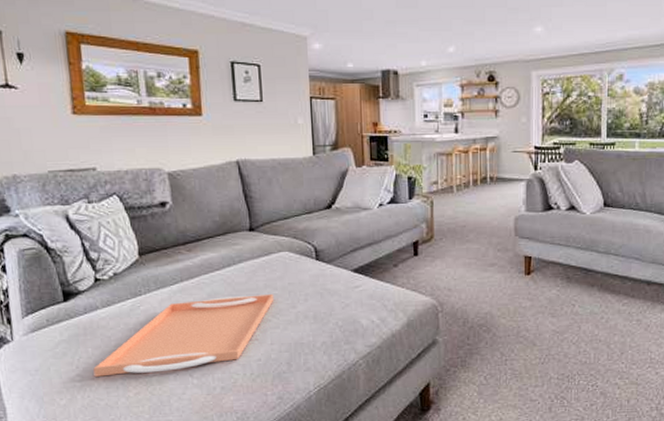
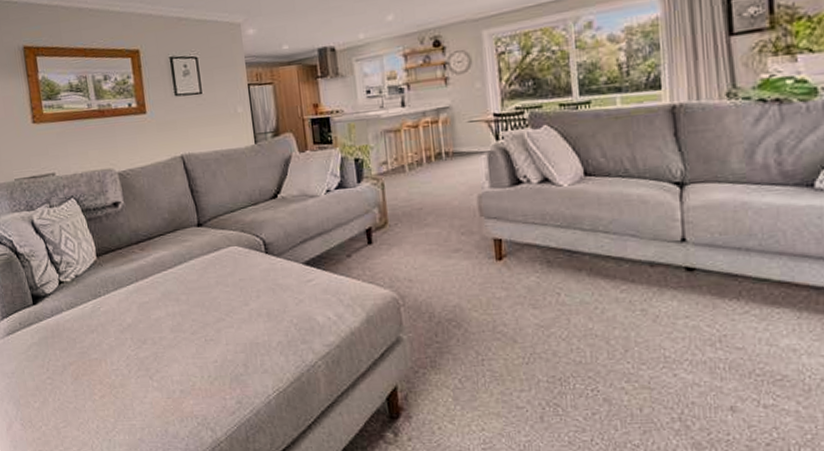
serving tray: present [93,293,274,377] -> none [62,290,227,379]

